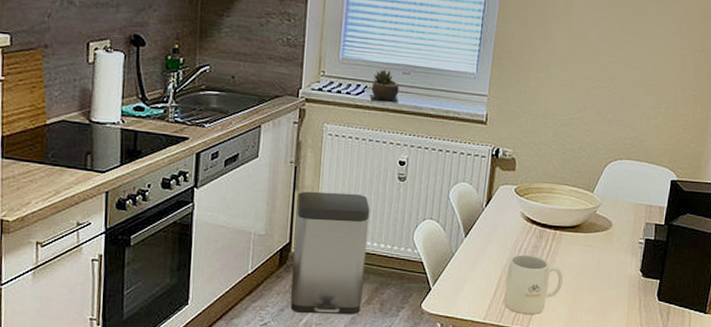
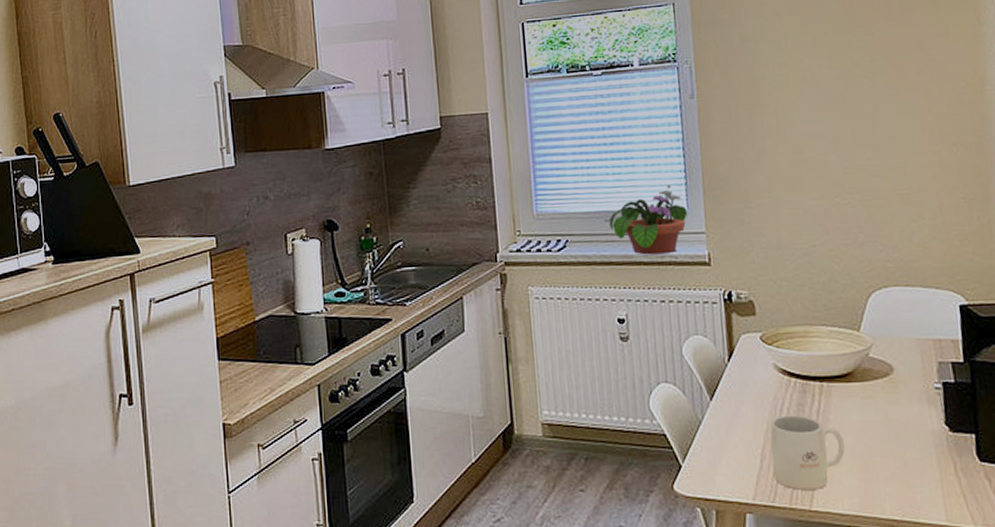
pedal bin: present [290,191,370,314] -> none [511,361,603,504]
succulent plant: present [369,69,399,103] -> none [572,219,607,256]
potted flower: none [406,49,476,110] -> present [609,184,688,255]

